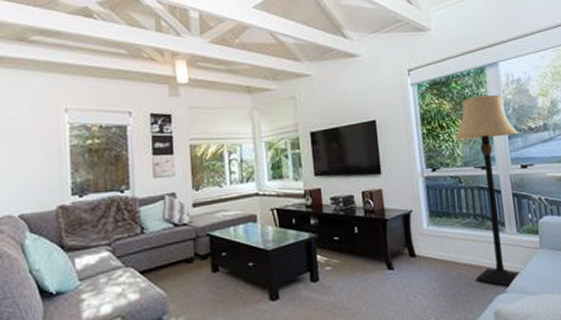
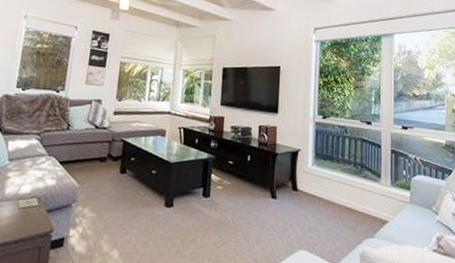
lamp: present [453,95,520,288] -> none [345,60,405,234]

